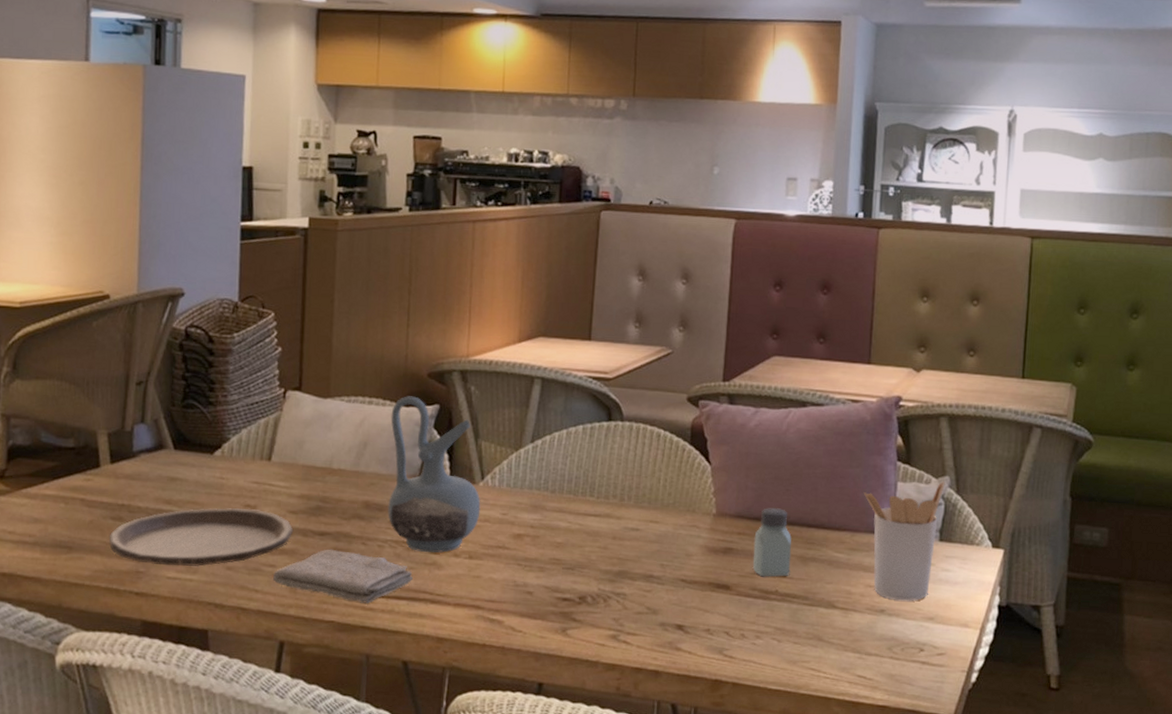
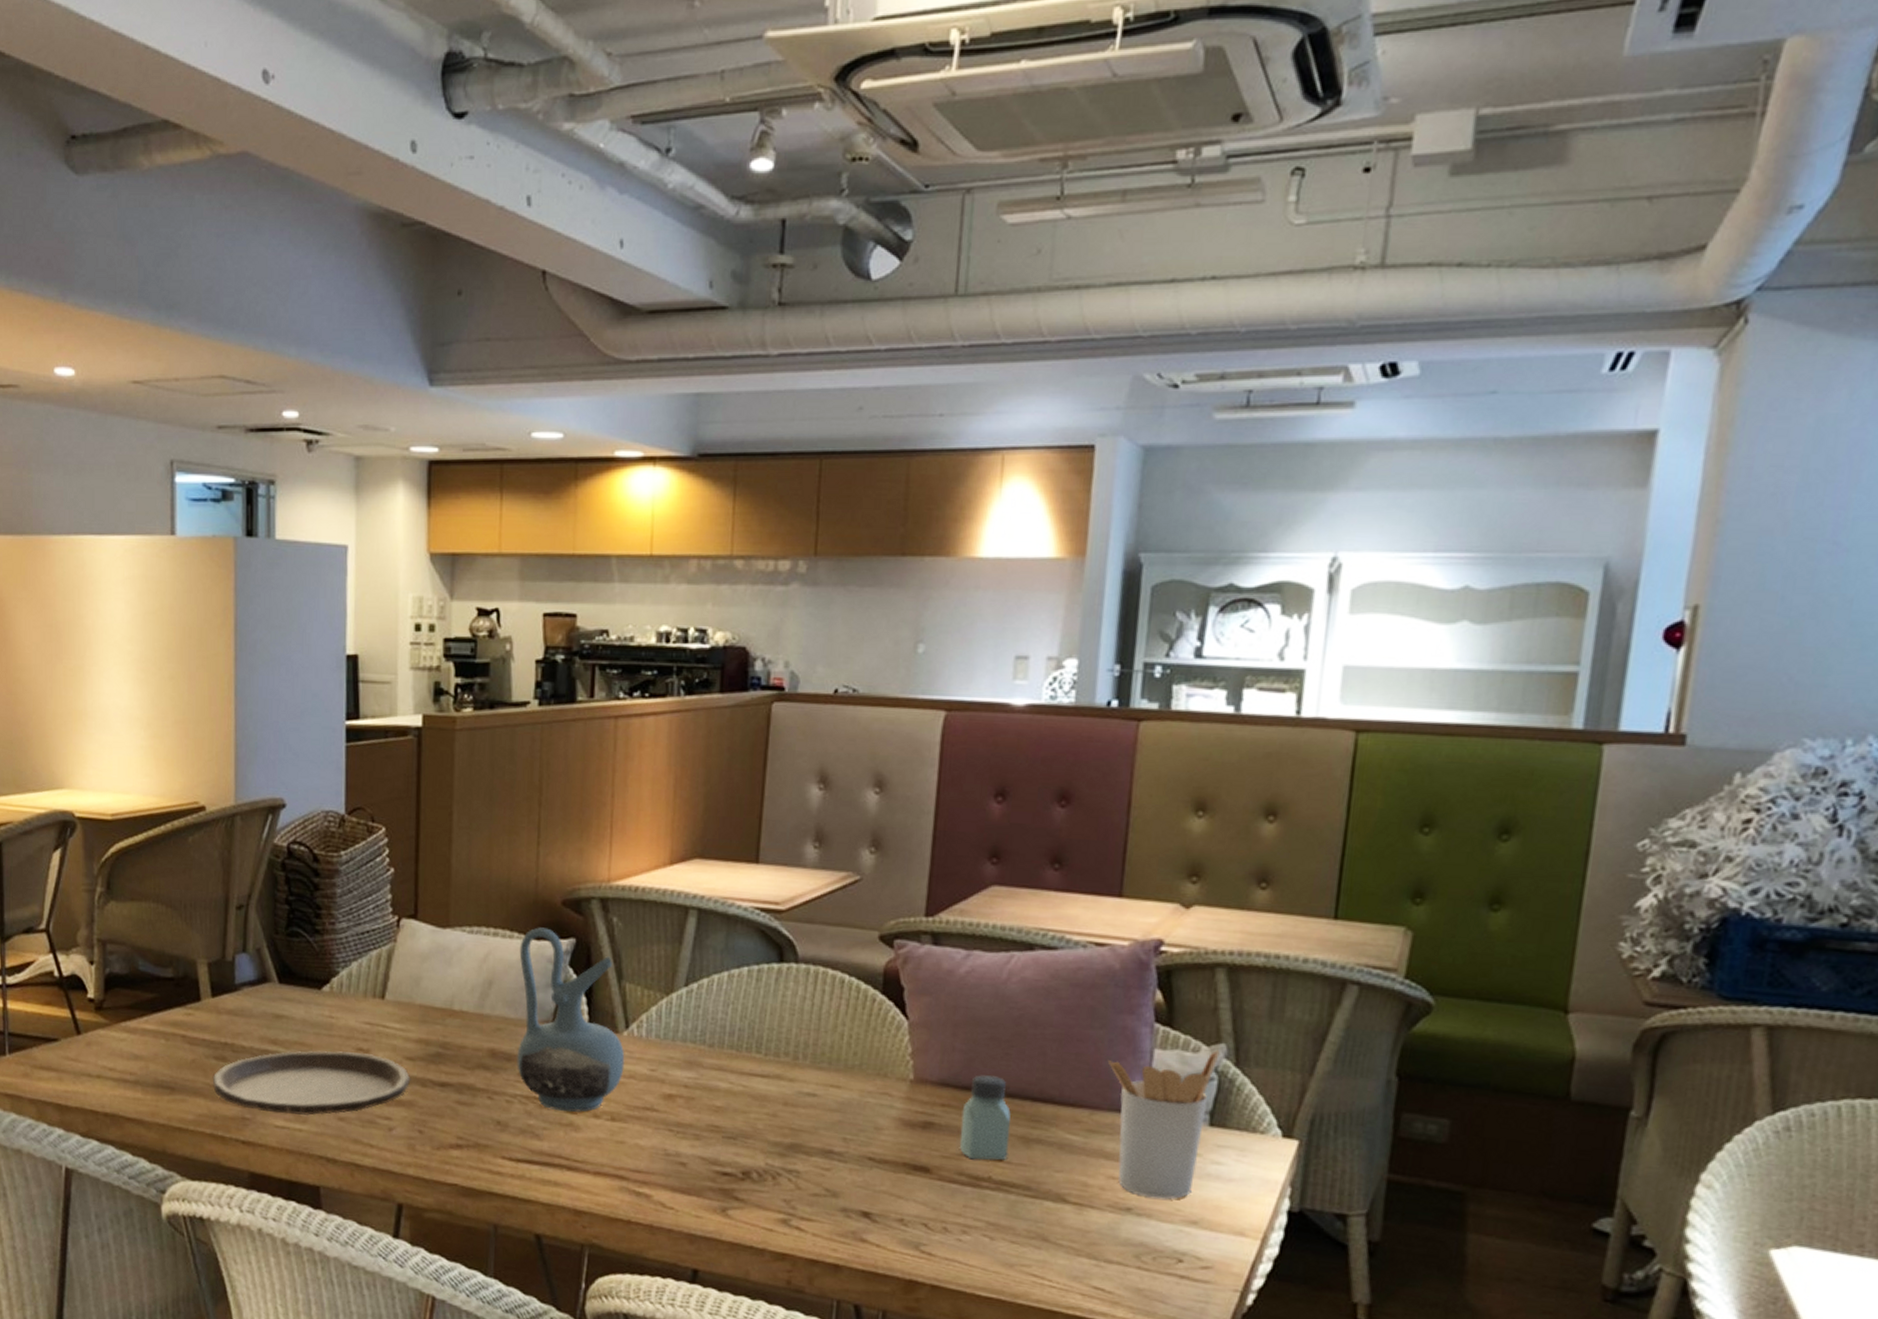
washcloth: present [273,549,413,604] -> none [389,1102,546,1167]

